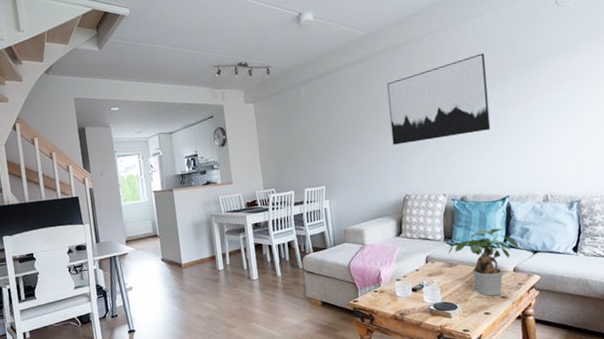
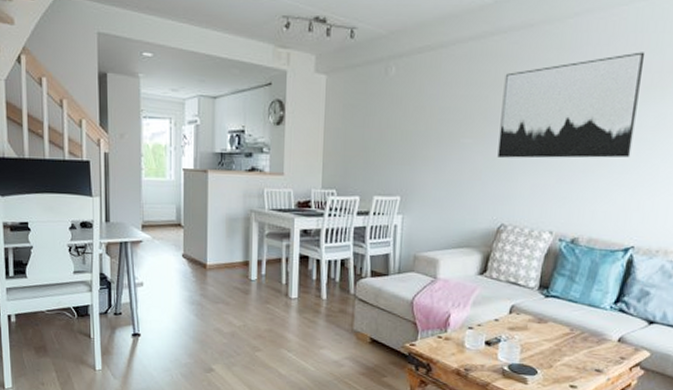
potted plant: present [448,228,519,296] -> none [540,283,632,368]

